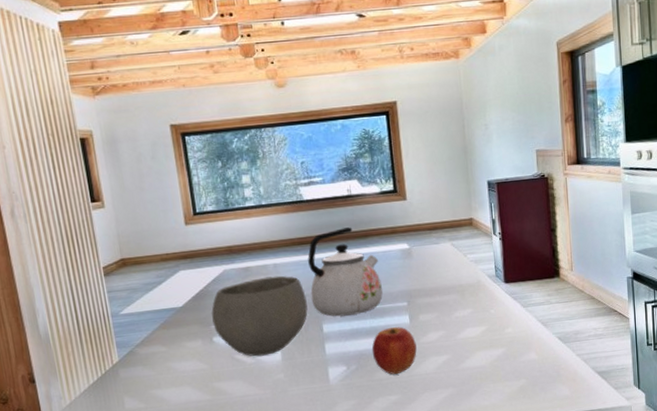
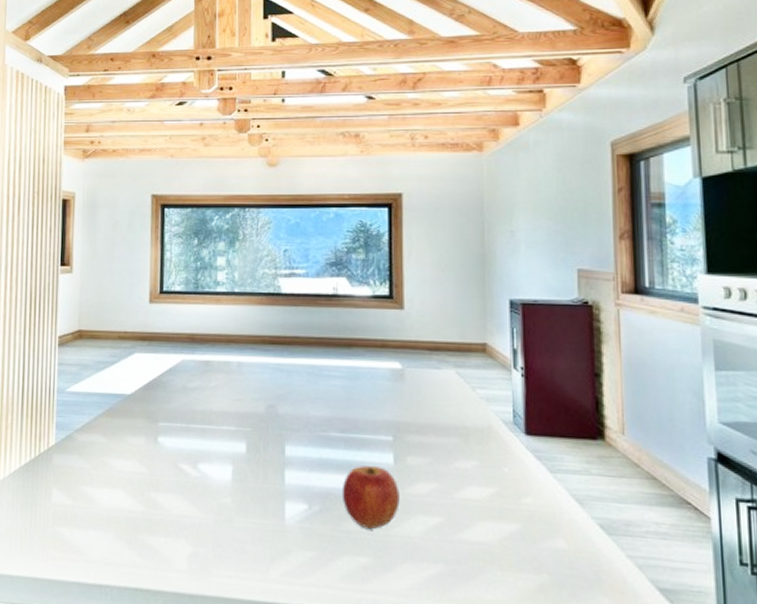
bowl: present [211,275,308,357] -> none [161,375,270,471]
kettle: present [308,227,383,317] -> none [276,332,364,441]

